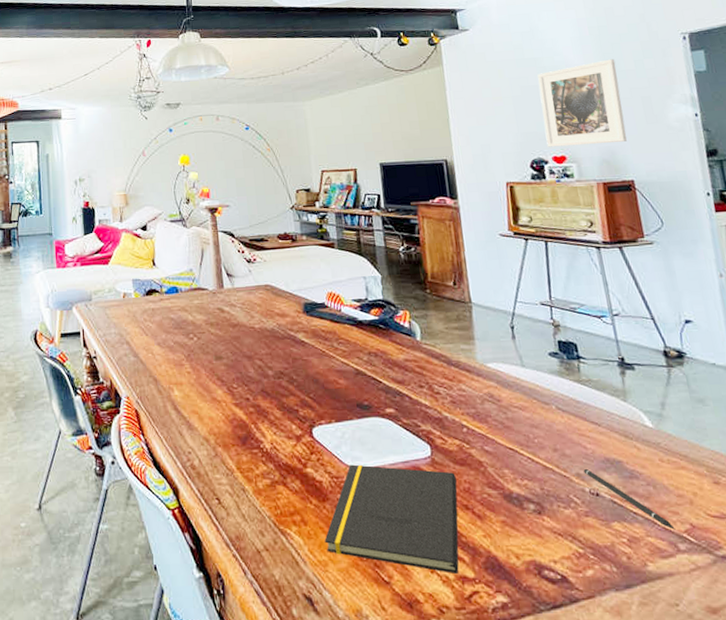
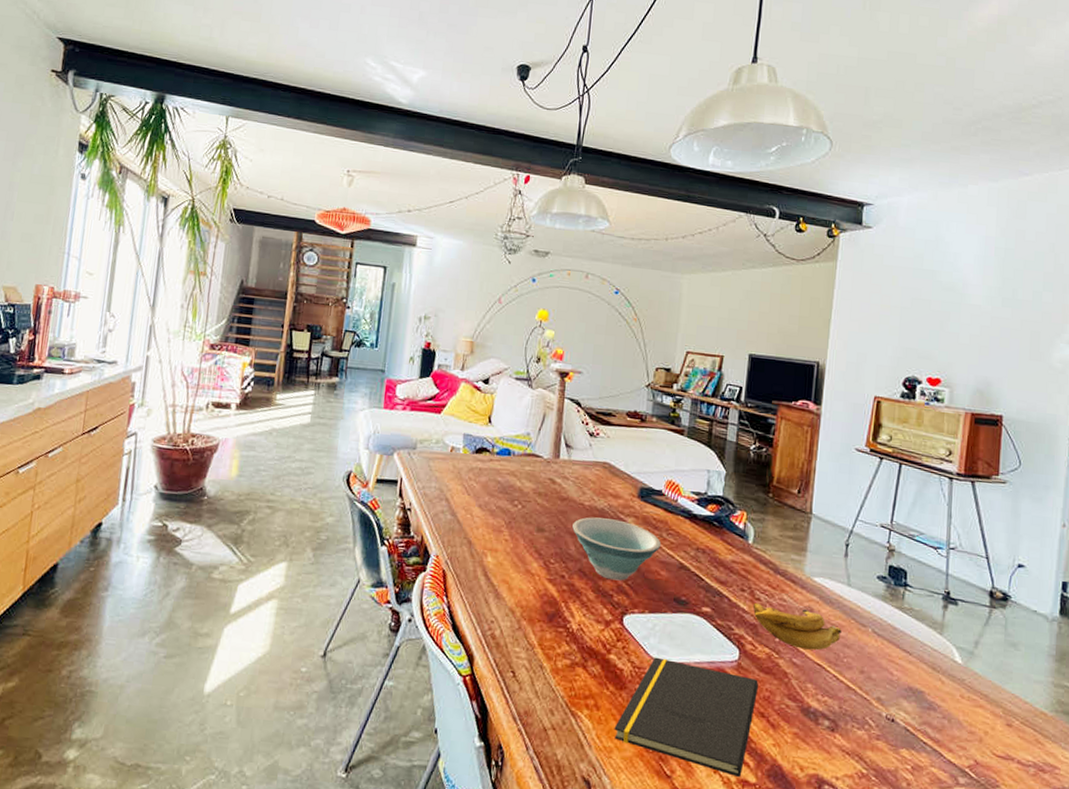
bowl: none [247,337,335,396] -> present [572,517,662,581]
banana: none [434,396,526,436] -> present [753,602,842,651]
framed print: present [537,59,627,147] -> none [925,285,1014,374]
pen: present [583,468,675,529] -> none [884,693,959,763]

